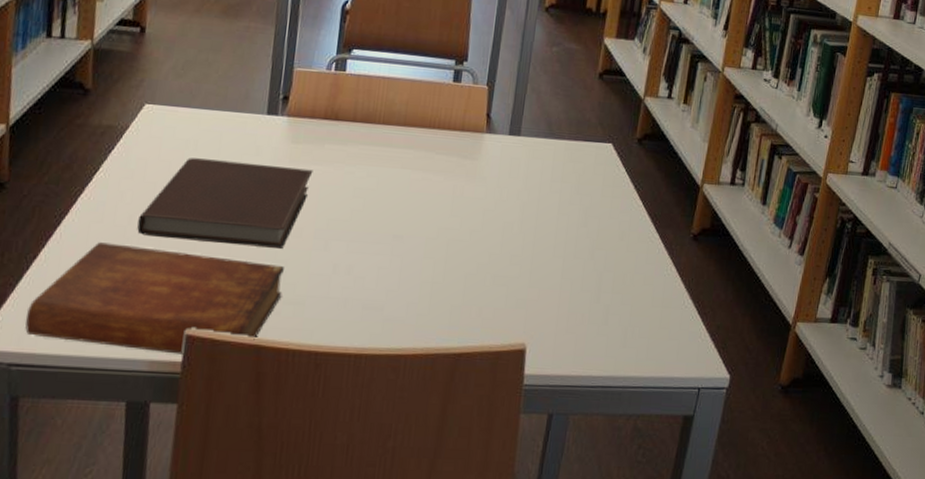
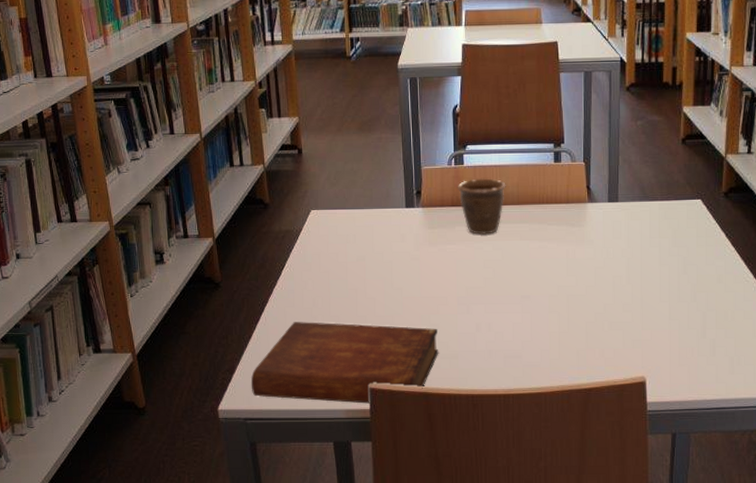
notebook: present [137,158,313,249] -> none [320,248,449,315]
mug: none [334,89,394,158] -> present [457,178,506,235]

